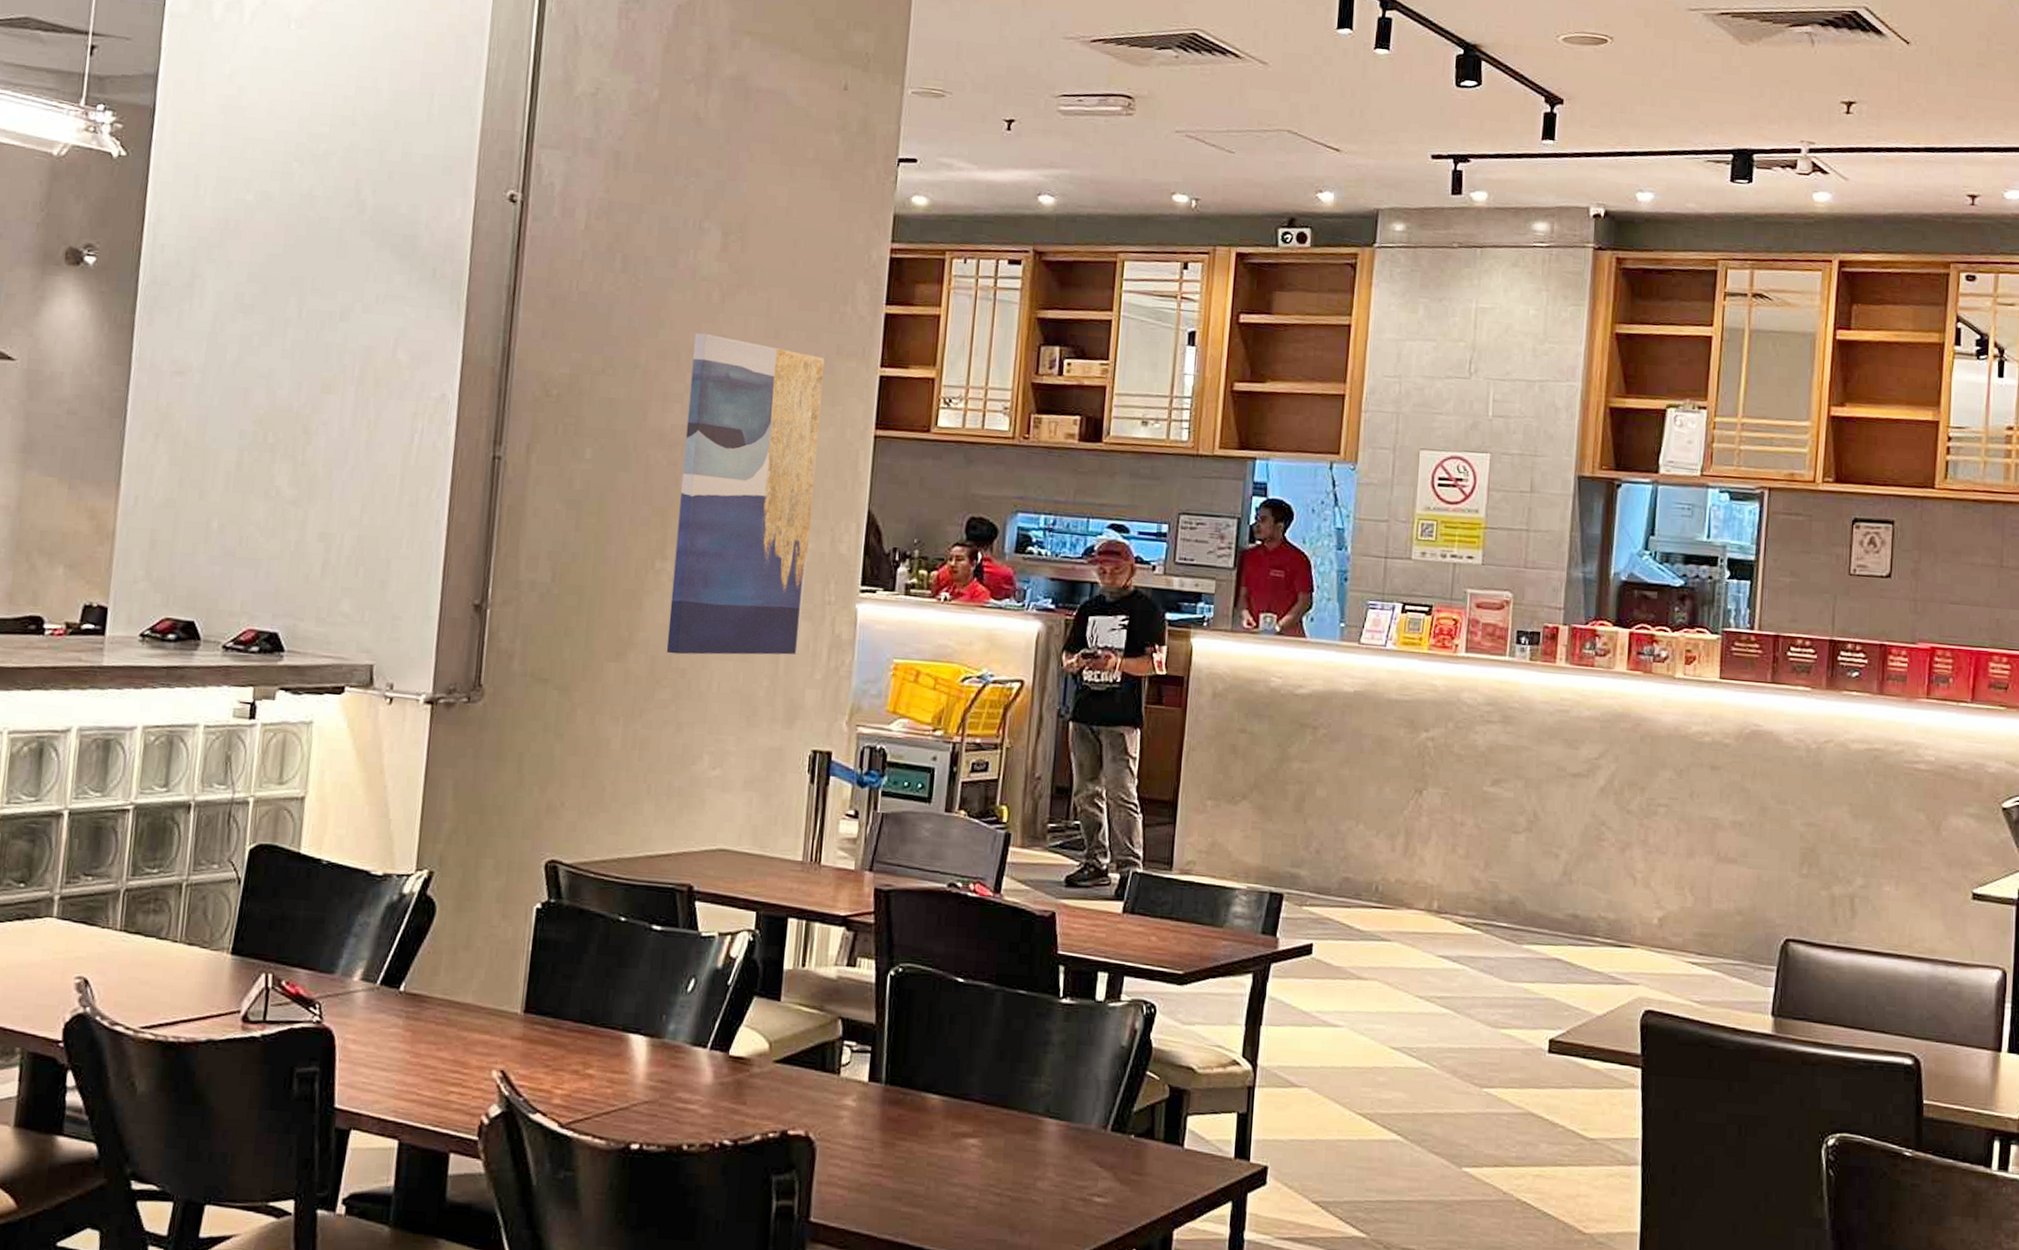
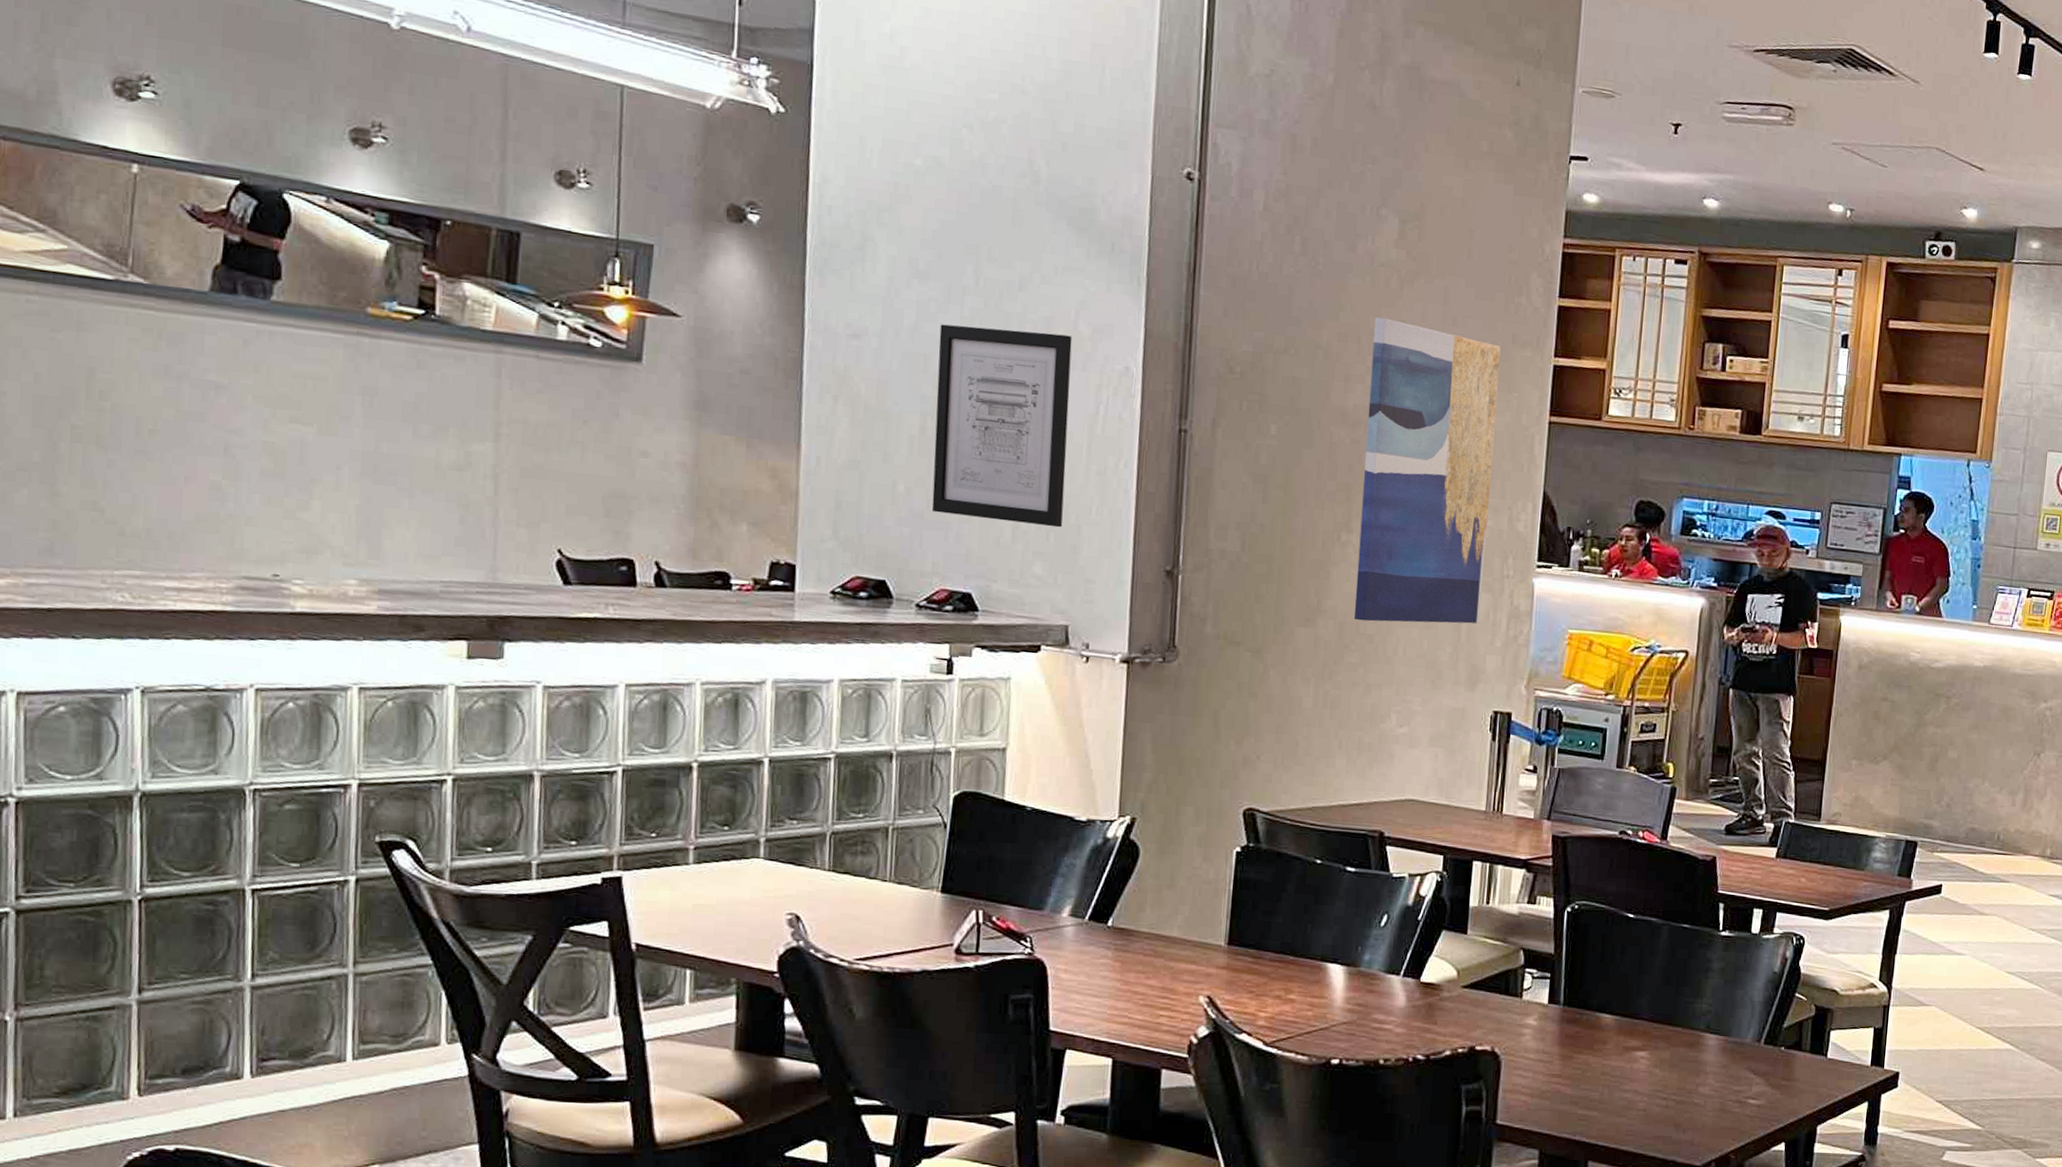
wall art: none [243,357,391,563] -> present [931,324,1072,528]

